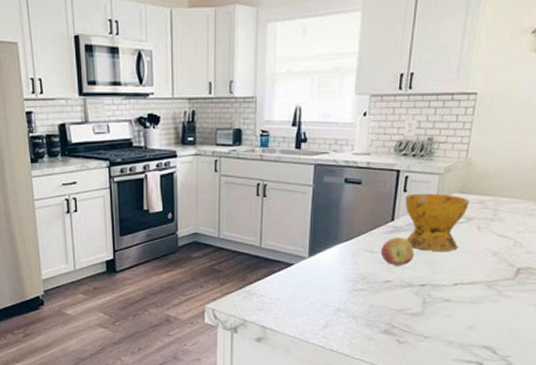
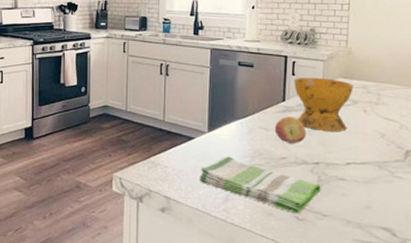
dish towel: none [298,282,425,337] -> present [199,156,321,214]

